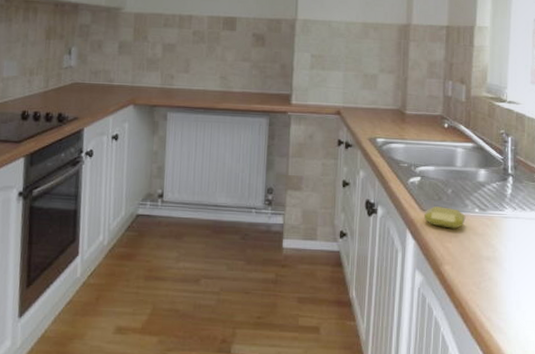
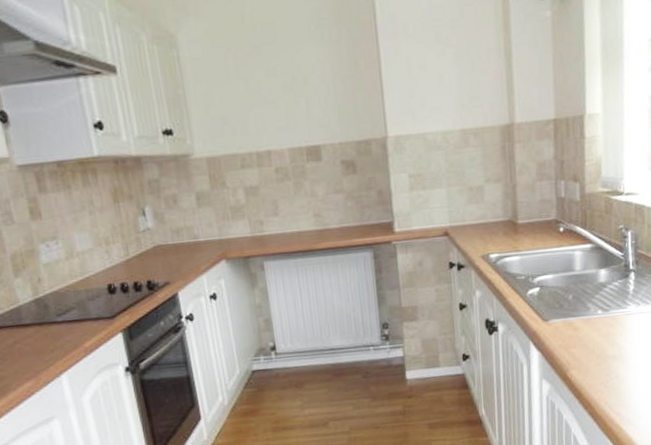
soap bar: present [423,206,466,229] -> none [546,313,589,334]

